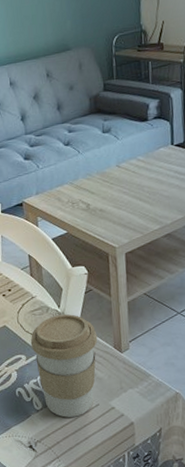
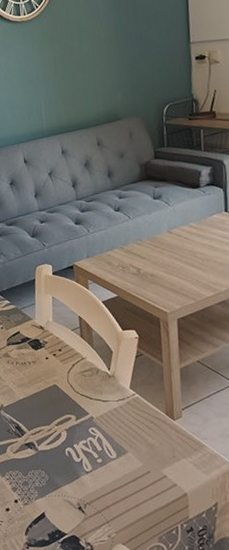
coffee cup: present [30,314,98,418] -> none [80,377,149,482]

